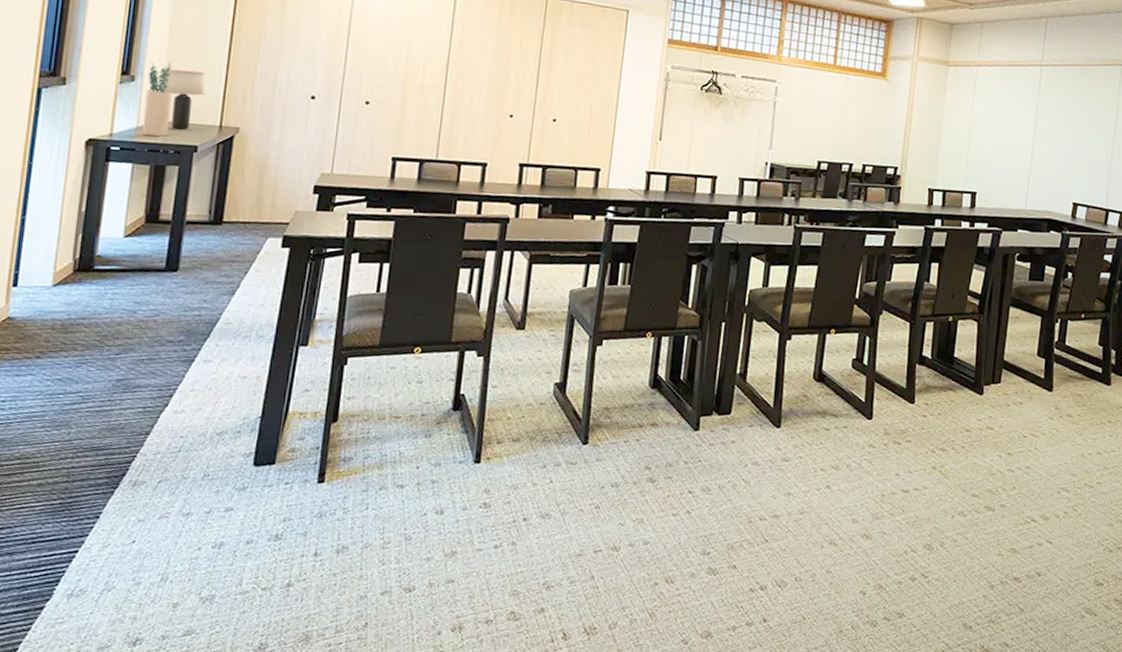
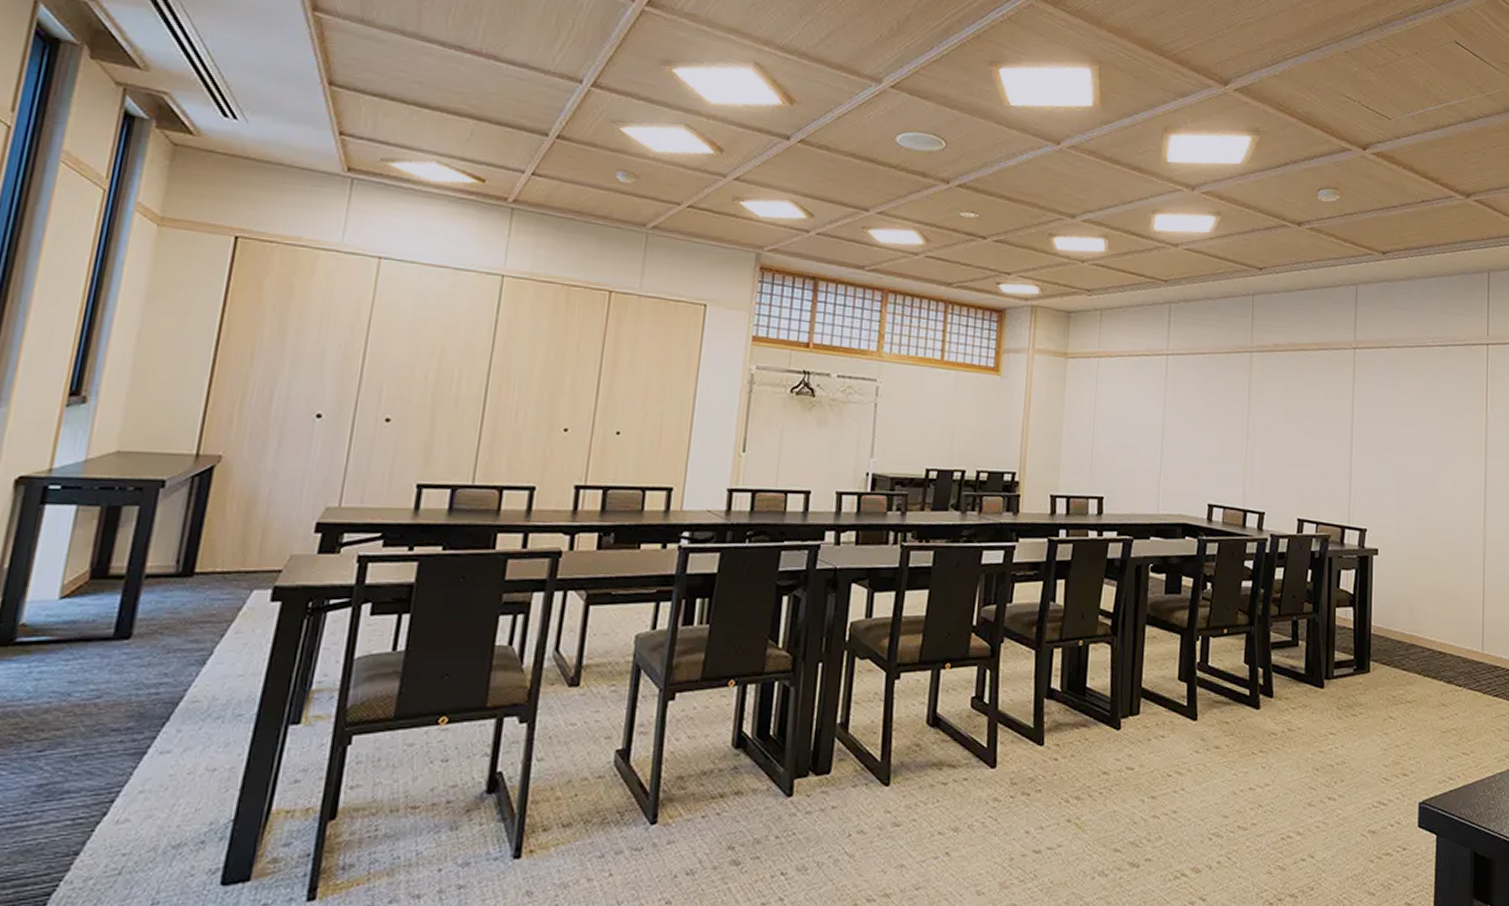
vase: present [142,61,173,137] -> none [92,378,139,471]
table lamp: present [163,69,205,130] -> none [124,386,180,461]

